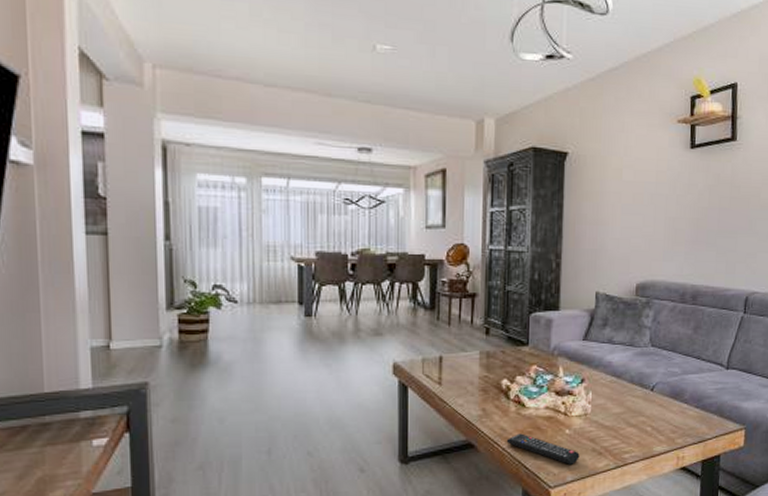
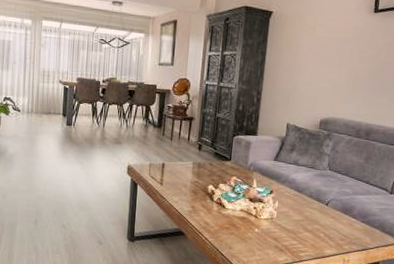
remote control: present [506,433,580,465] -> none [208,228,265,256]

